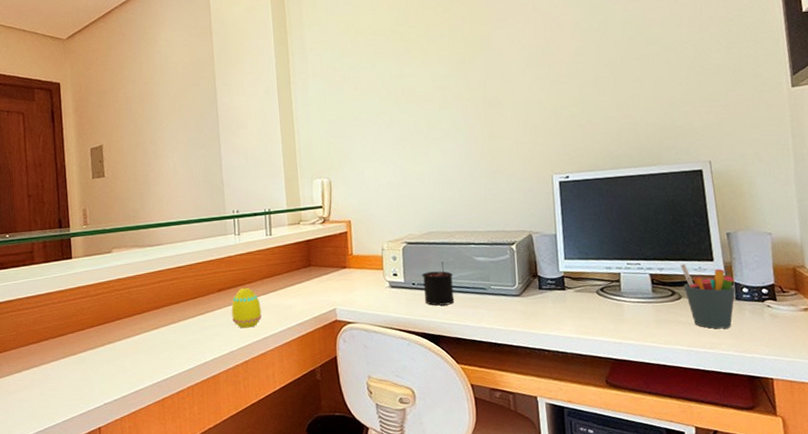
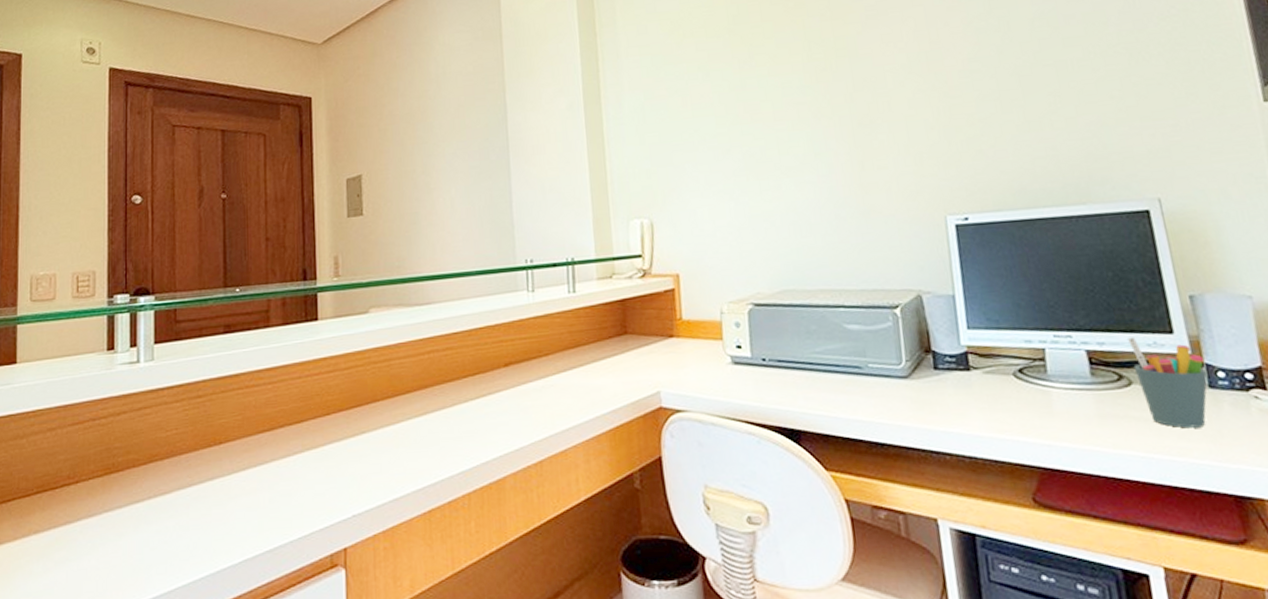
egg: present [231,287,262,328] -> none [522,361,562,416]
candle: present [422,262,455,306] -> none [774,330,820,390]

